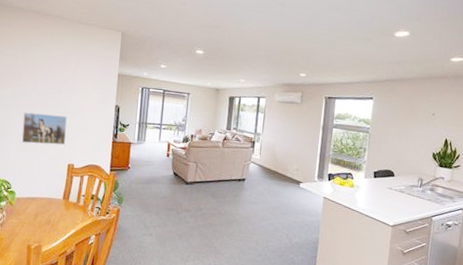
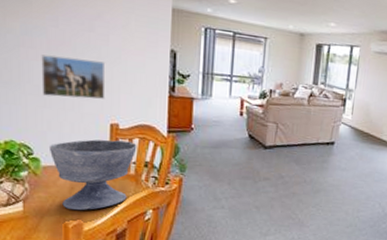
bowl: none [22,176,86,235] -> present [48,139,137,211]

